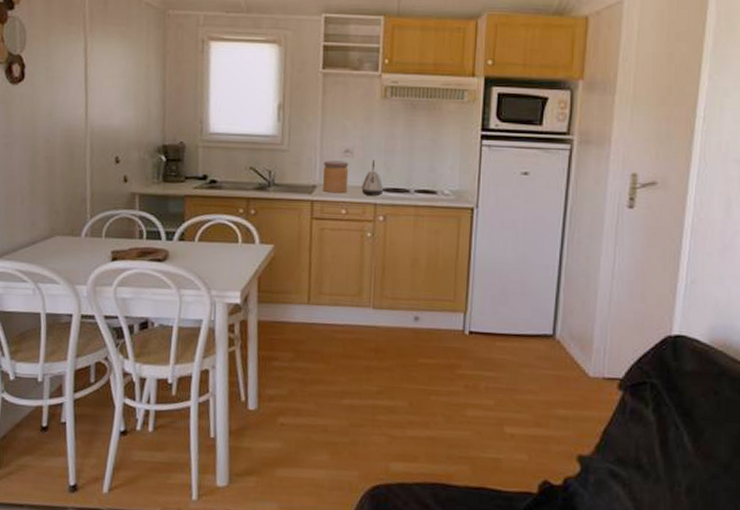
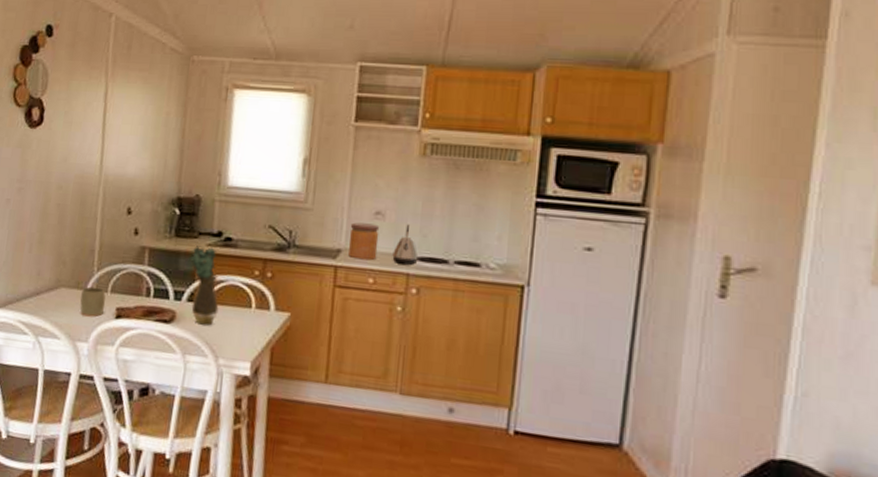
mug: none [75,233,101,261] -> present [80,286,106,317]
vase: none [178,186,208,261] -> present [189,243,219,325]

